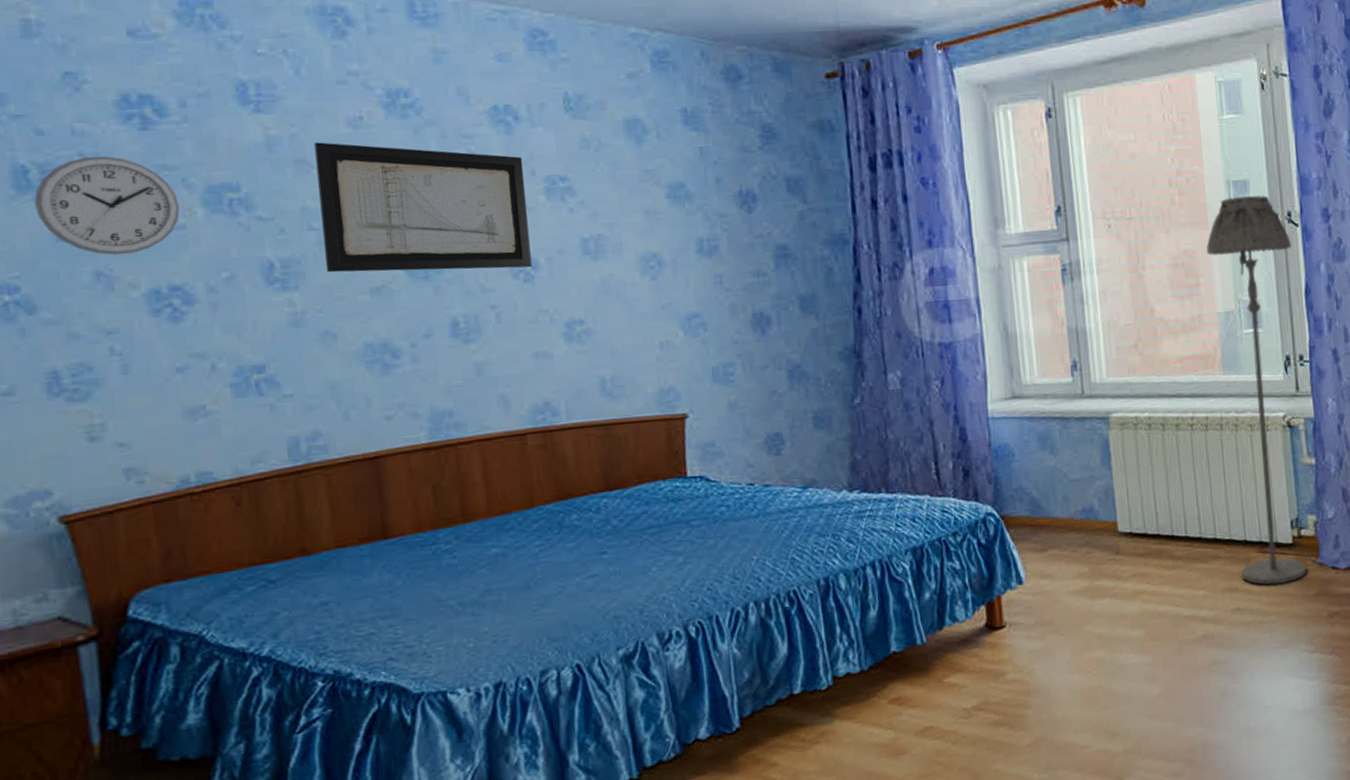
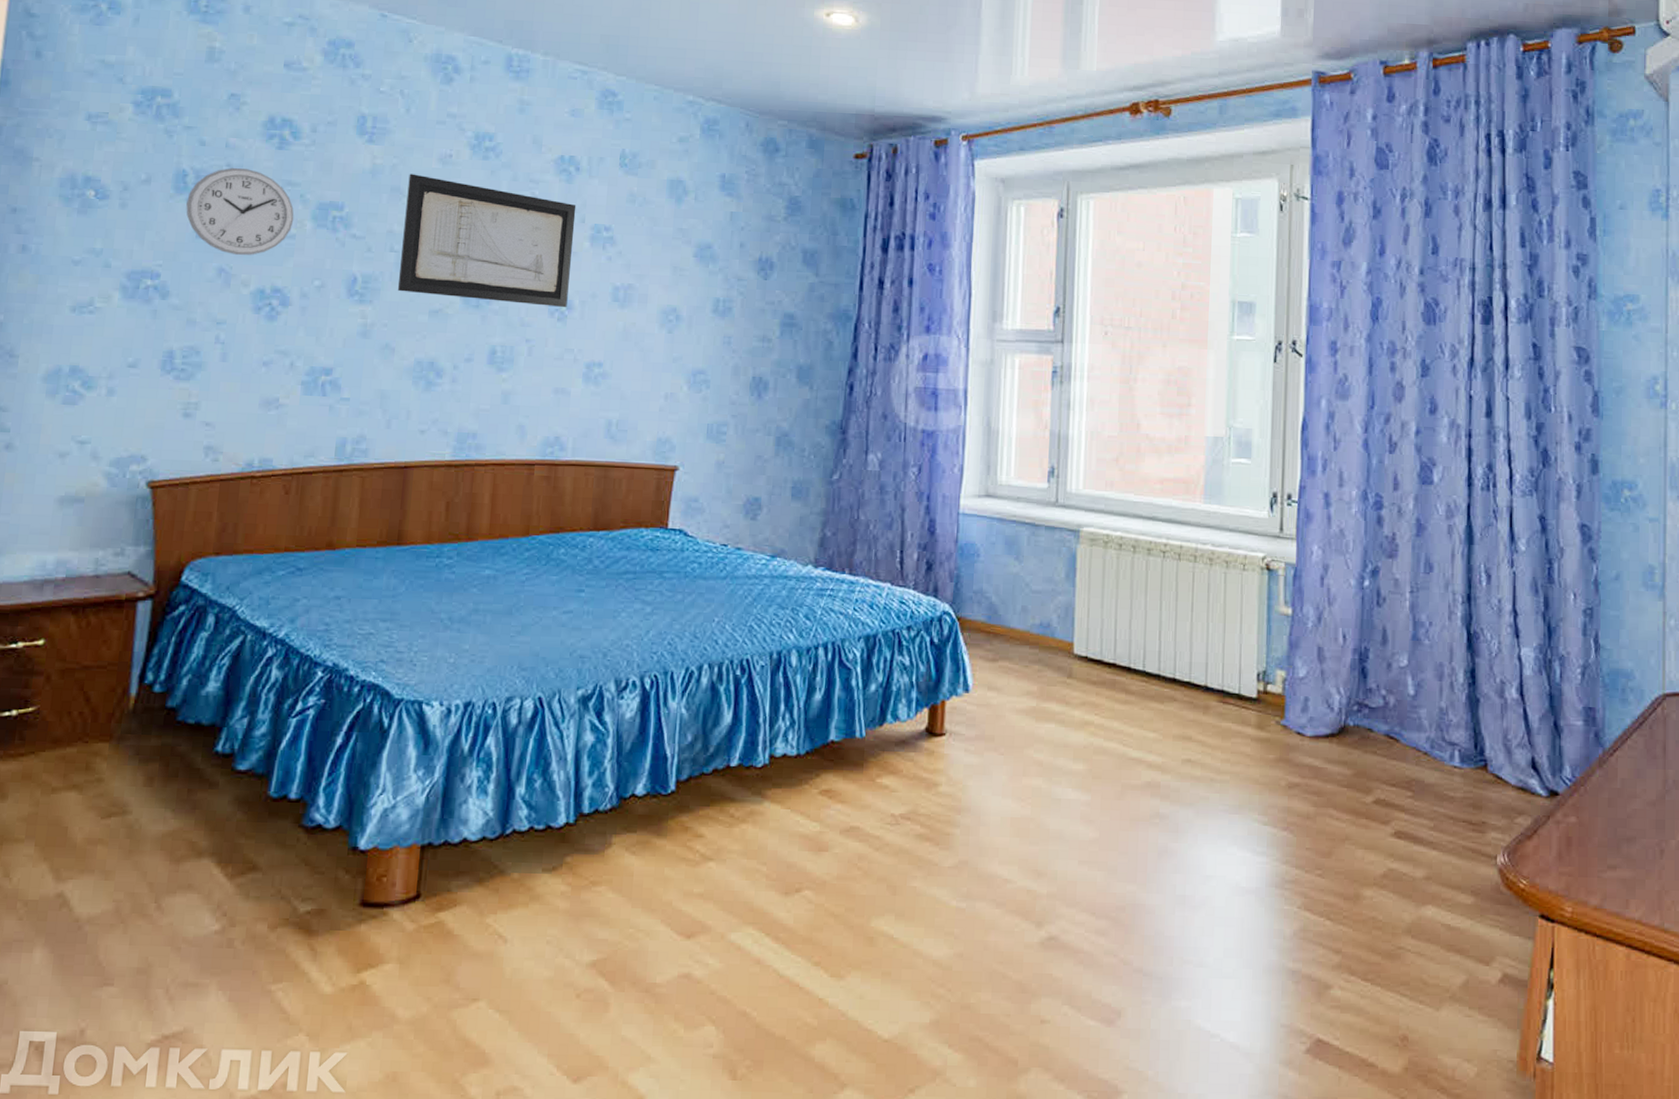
floor lamp: present [1206,195,1307,585] -> none [1196,318,1293,742]

